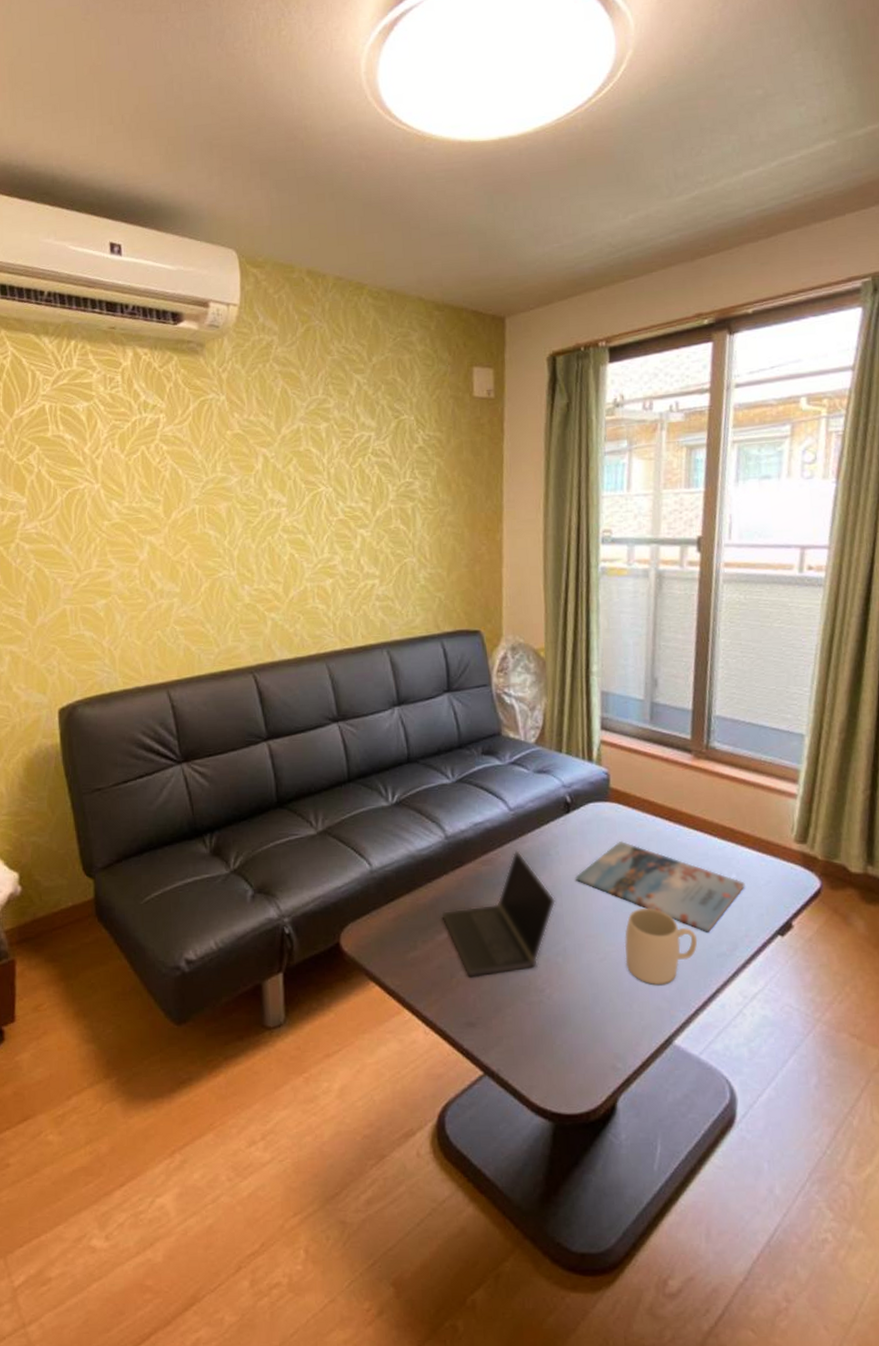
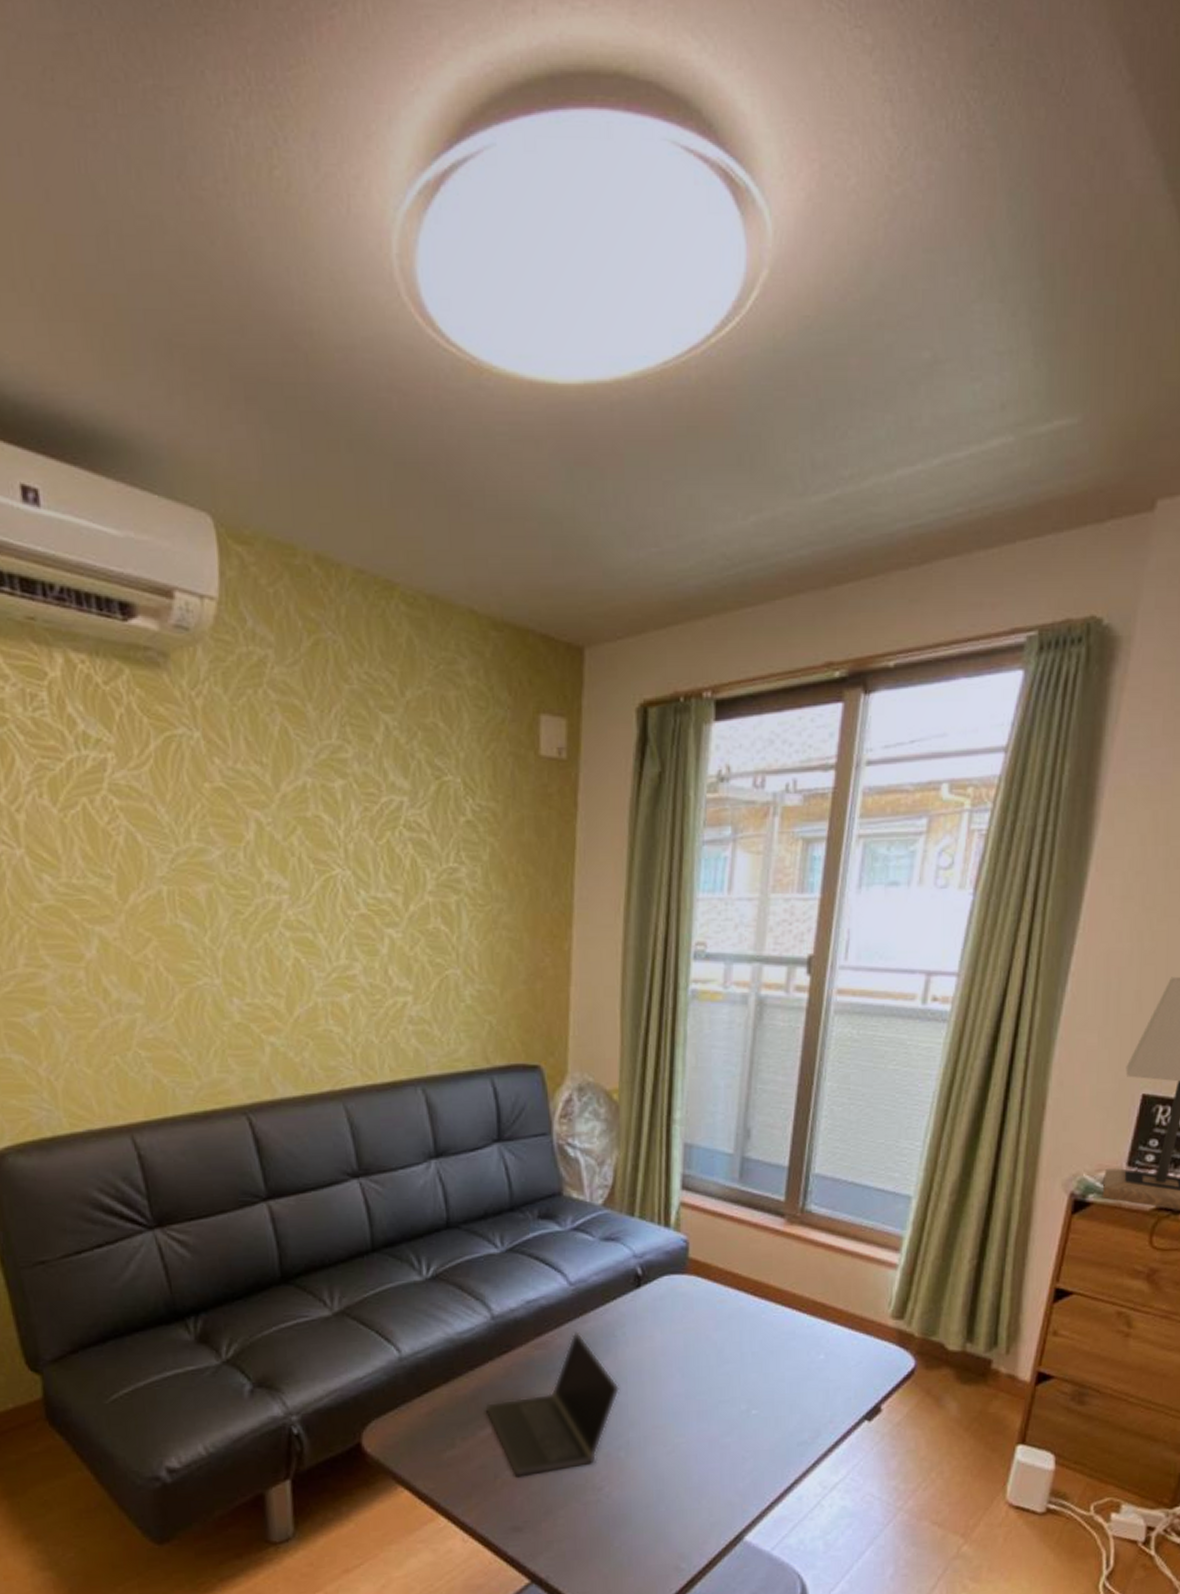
magazine: present [574,840,745,932] -> none [643,1318,834,1419]
mug: present [624,907,698,986] -> none [695,1394,777,1479]

